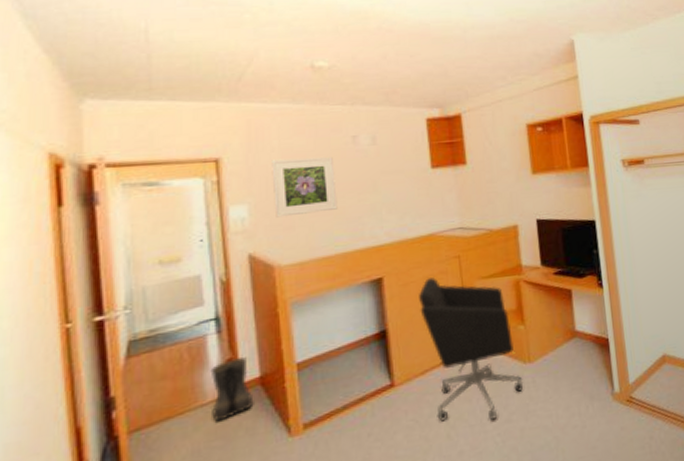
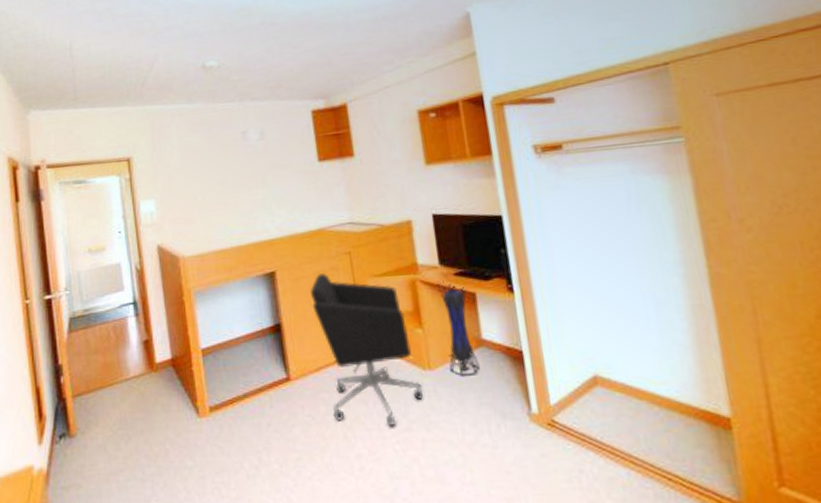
boots: present [210,357,254,422] -> none [131,340,167,396]
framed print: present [271,157,338,218] -> none [173,153,232,212]
lantern: none [538,279,573,366] -> present [436,280,480,376]

